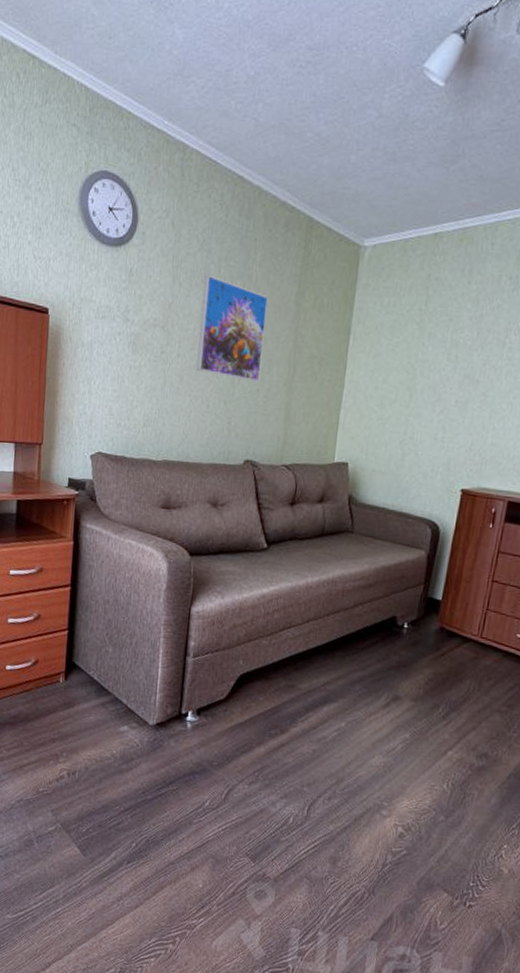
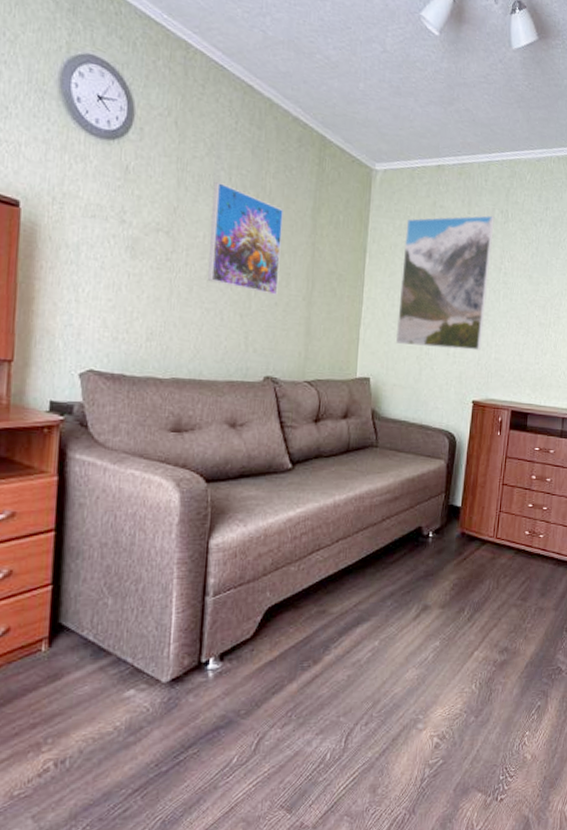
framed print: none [378,283,501,435] -> present [396,215,495,351]

